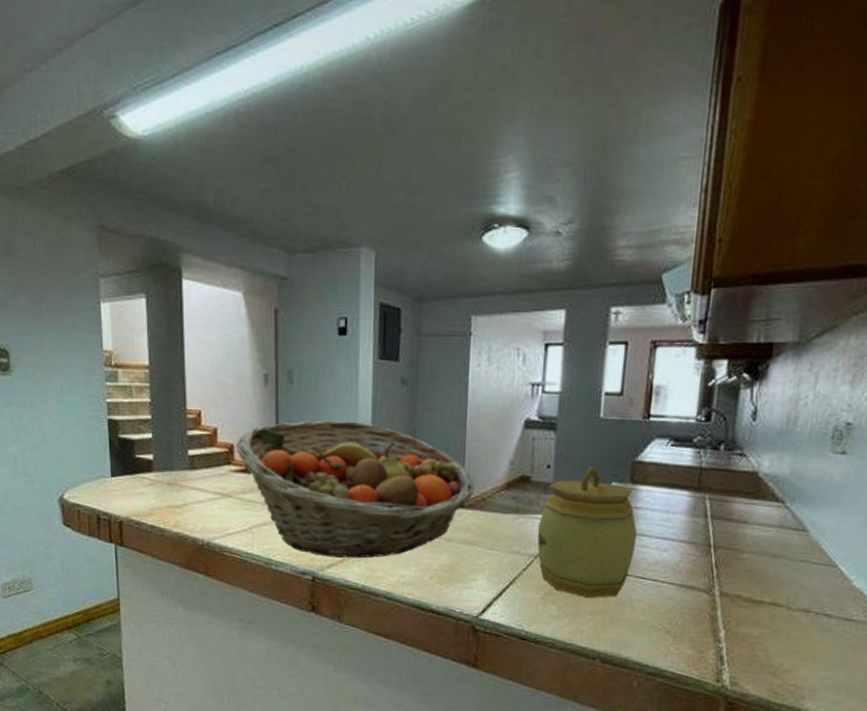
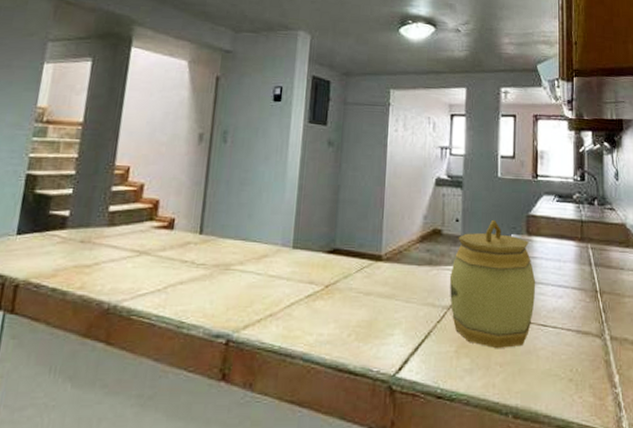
fruit basket: present [236,420,474,559] -> none [161,177,392,317]

